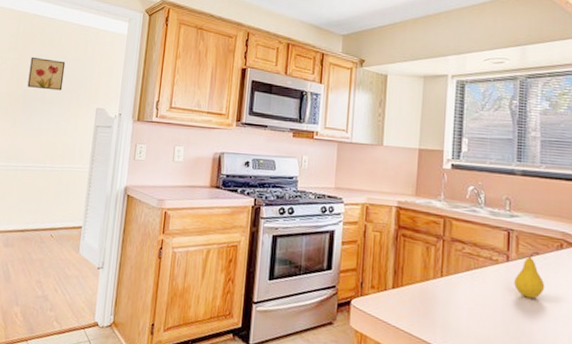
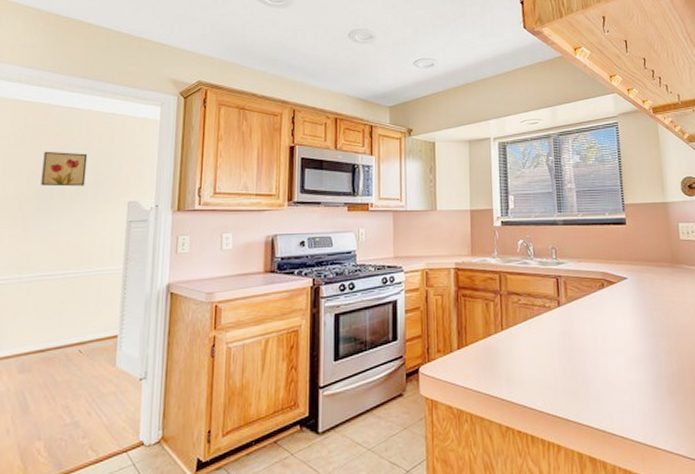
fruit: present [514,251,545,299] -> none [566,293,593,338]

